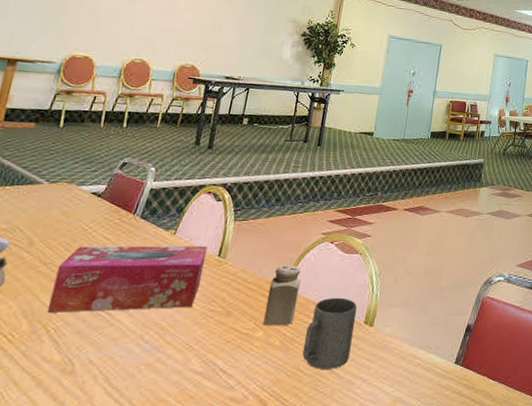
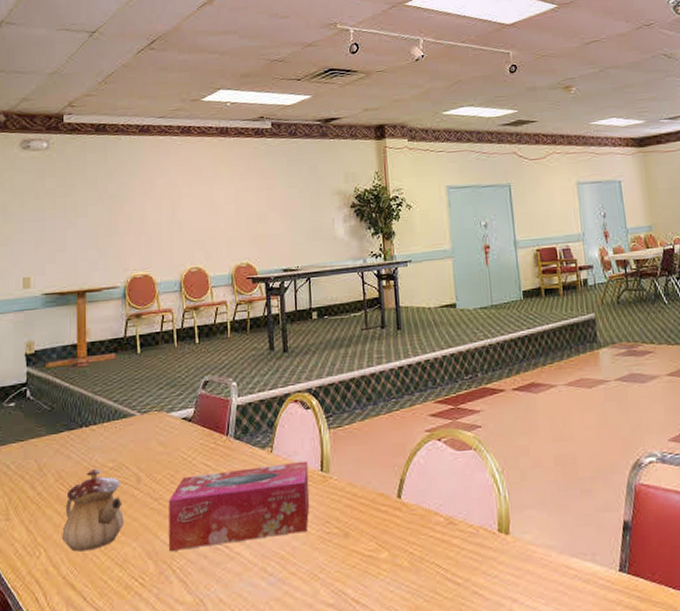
salt shaker: present [263,264,301,325] -> none [382,471,418,544]
mug: present [302,297,358,369] -> none [434,503,491,591]

